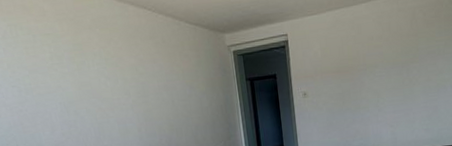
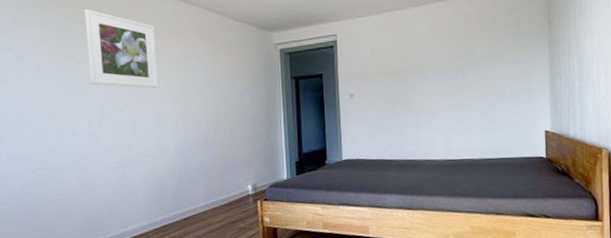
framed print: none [28,15,117,96] -> present [84,9,159,89]

